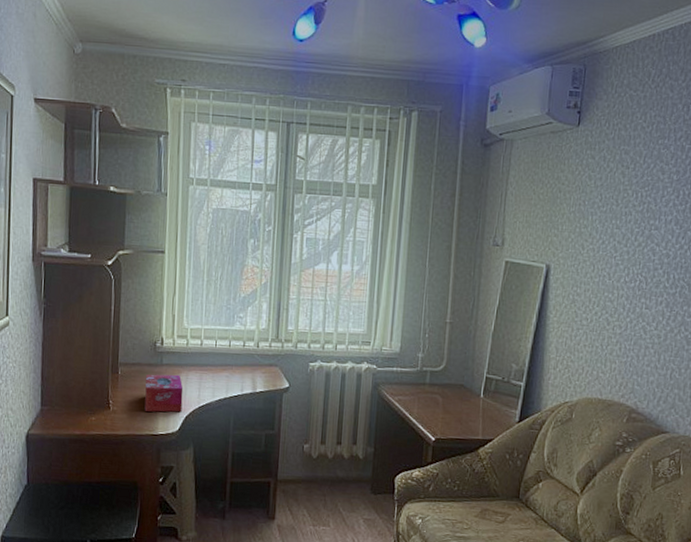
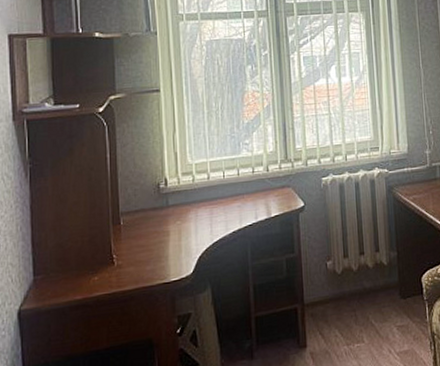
tissue box: present [144,374,183,413] -> none [152,213,195,259]

